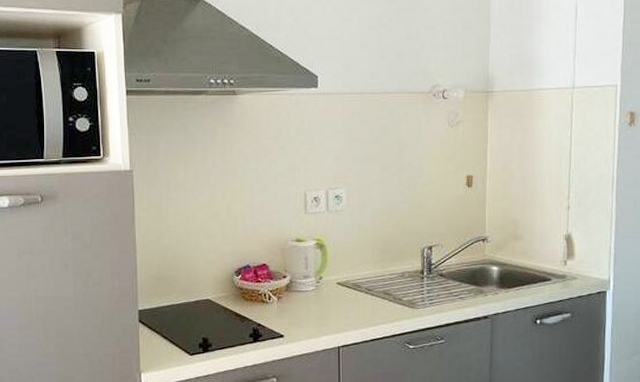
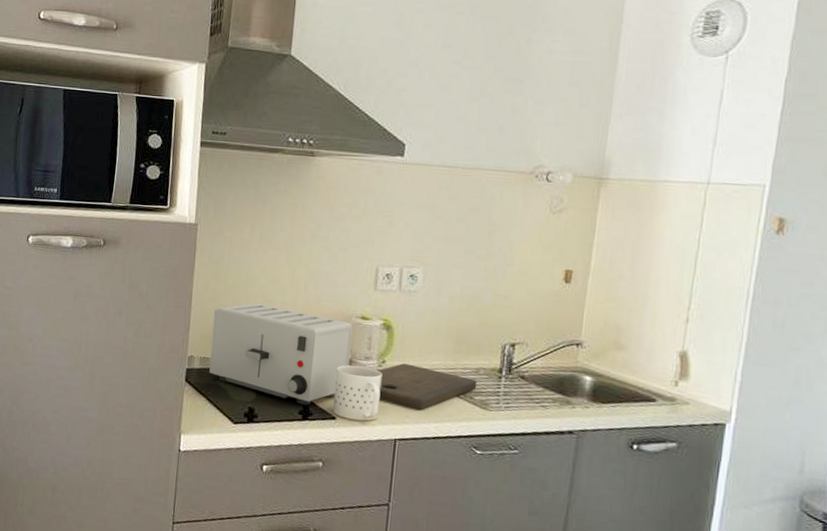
toaster: none [159,239,290,328] -> present [209,303,353,406]
mug: none [279,284,321,335] -> present [333,365,382,422]
cutting board: none [316,277,404,317] -> present [377,363,478,410]

